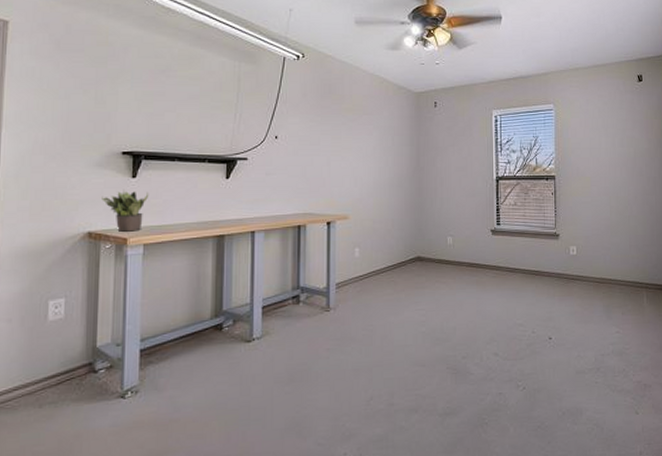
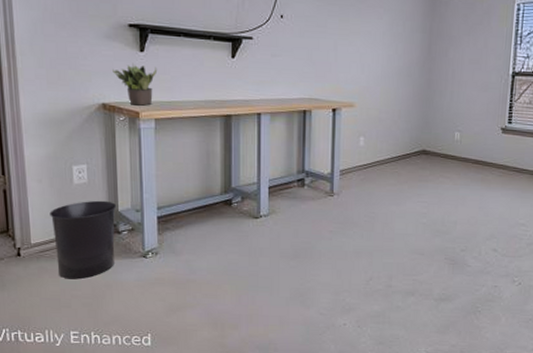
waste bin: none [17,336,95,433] -> present [50,200,117,279]

